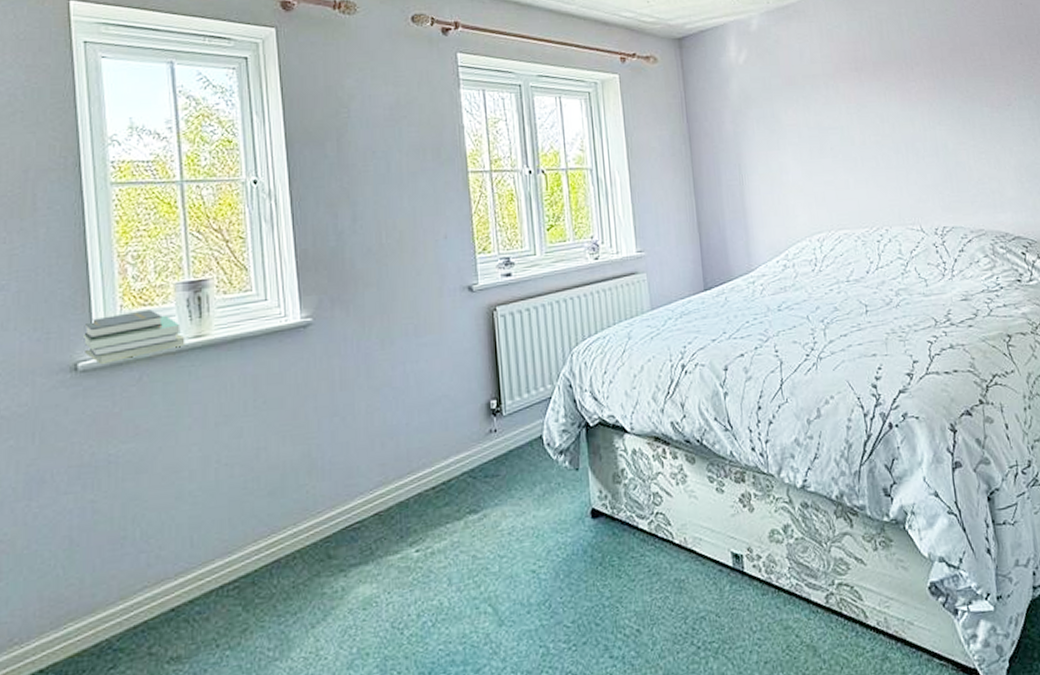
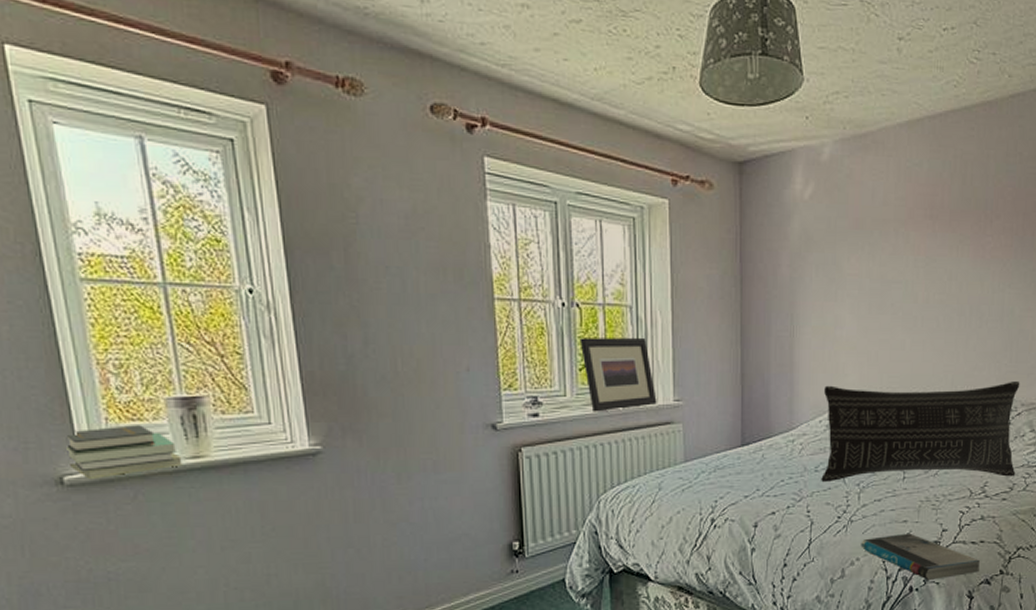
picture frame: none [546,197,621,268] -> present [579,338,657,412]
pillow: none [778,209,977,321] -> present [821,380,1020,483]
book: none [832,366,958,415] -> present [860,533,980,580]

